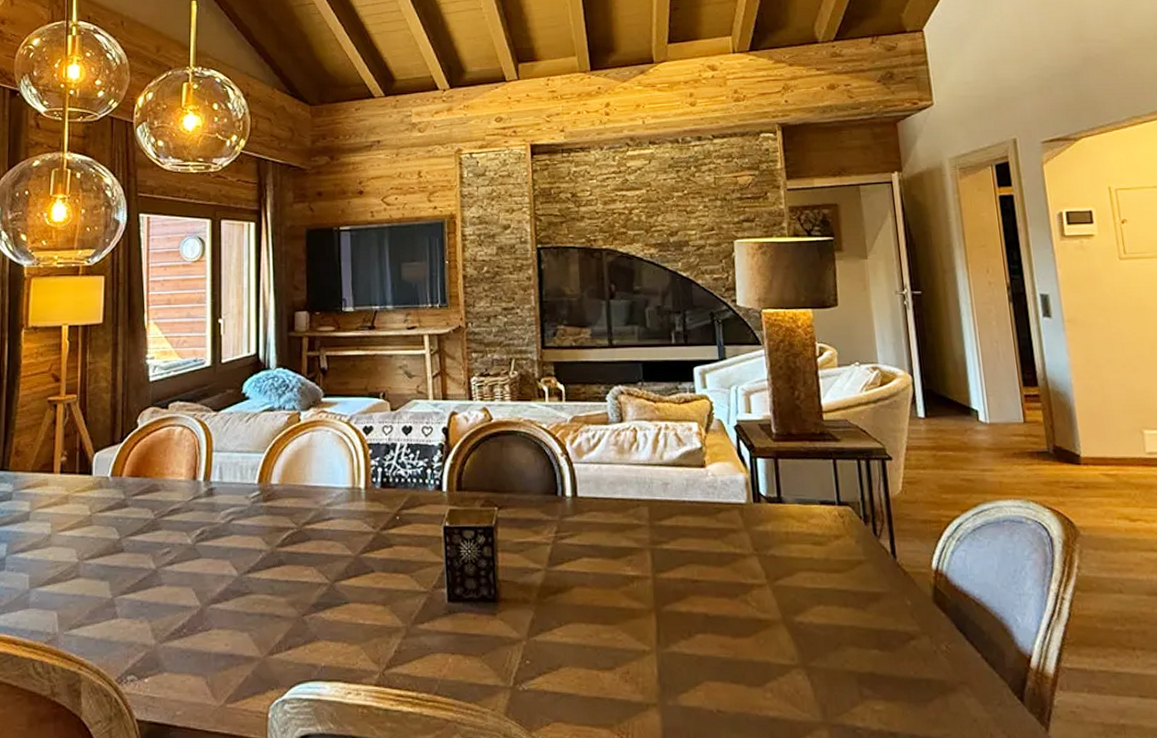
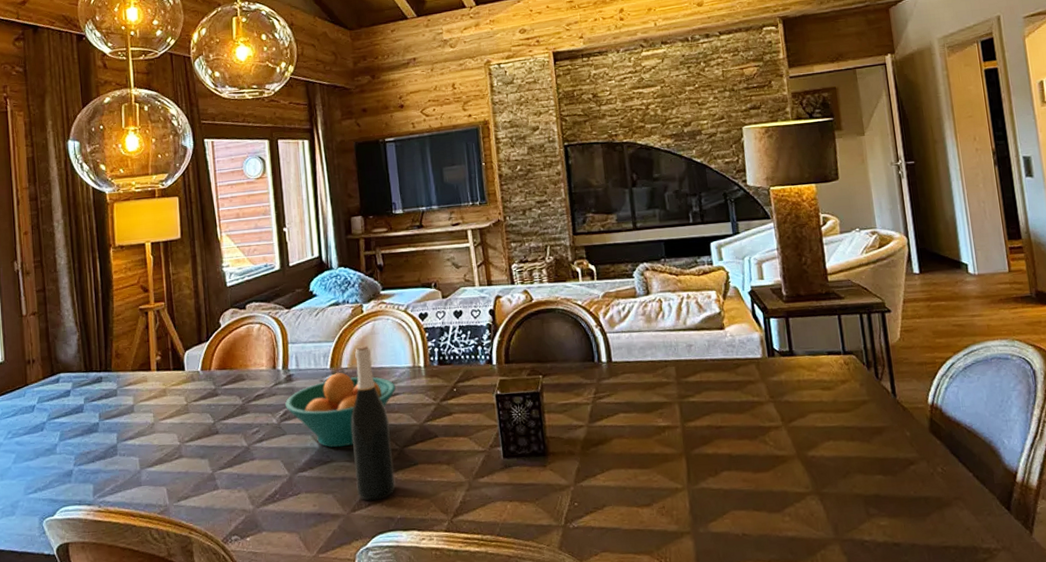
fruit bowl: none [203,489,331,577] -> present [285,373,396,448]
wine bottle: none [275,458,322,643] -> present [350,344,396,501]

